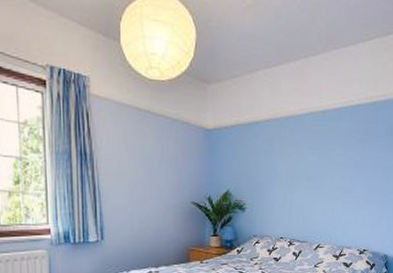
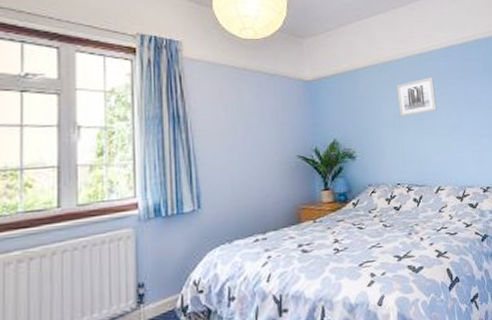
wall art: none [293,136,333,176] -> present [396,76,437,118]

